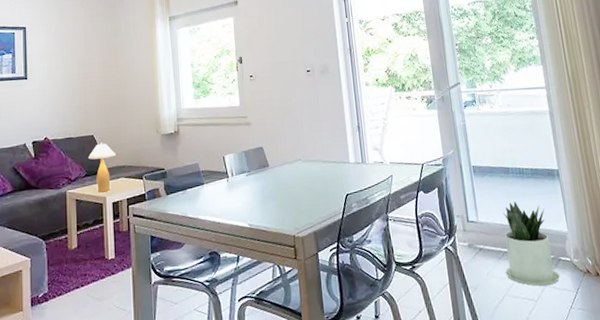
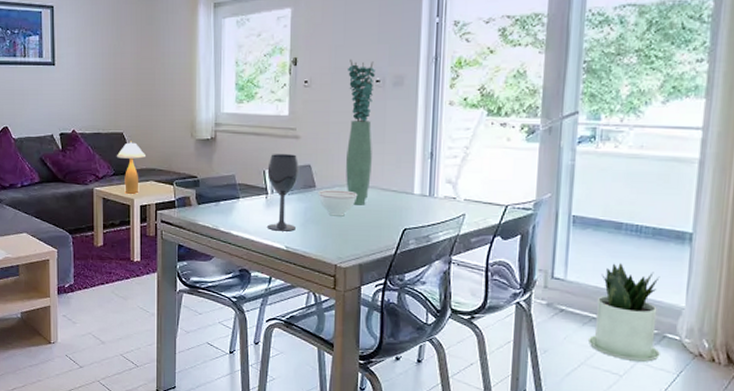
wine glass: none [226,139,256,211] -> present [267,154,300,231]
bowl: none [271,166,305,191] -> present [318,189,358,217]
vase: none [284,54,314,178] -> present [346,59,375,205]

